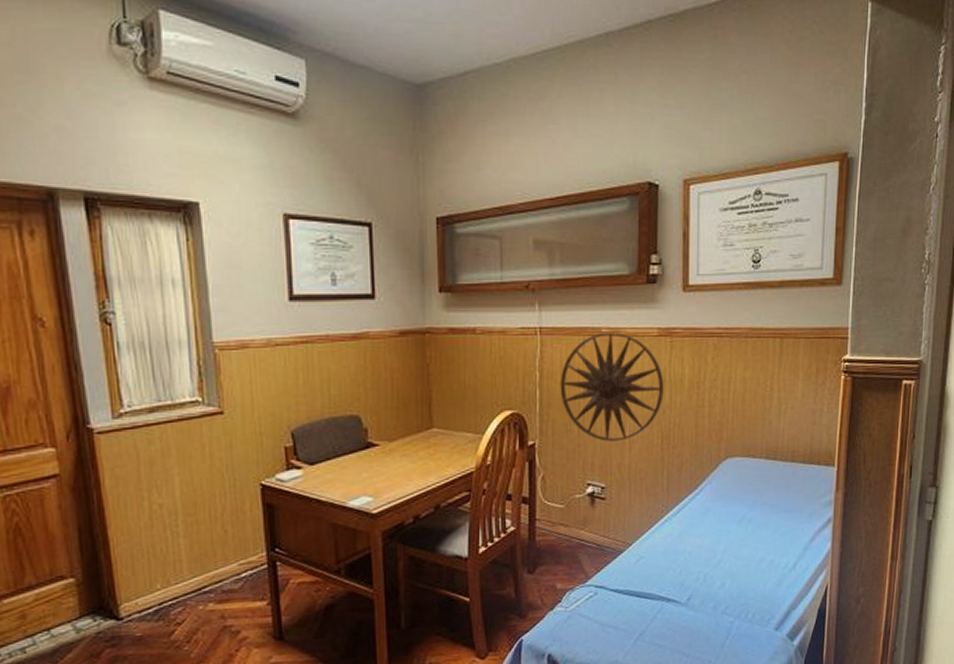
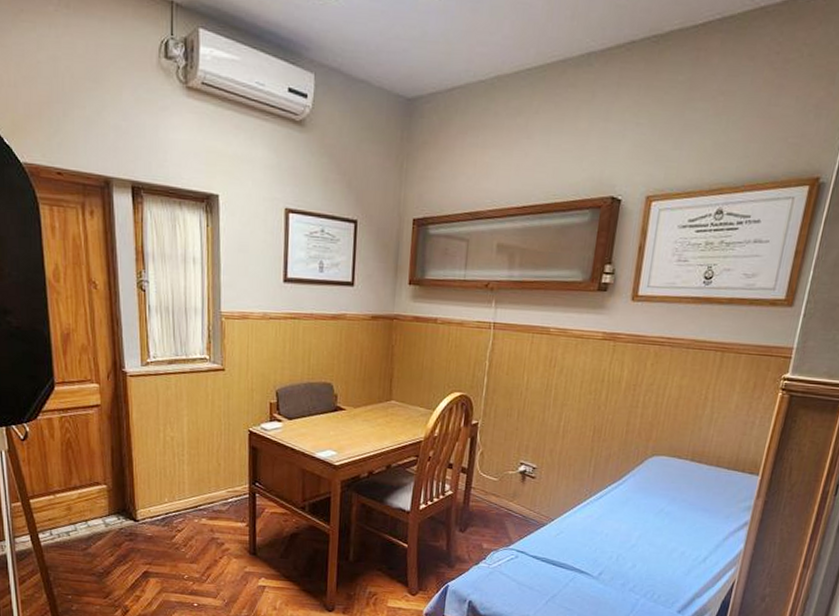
wall art: present [560,332,664,442] -> none [505,332,603,429]

